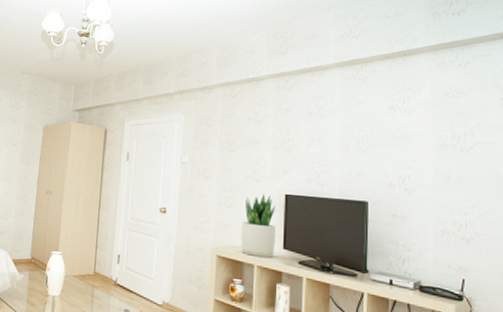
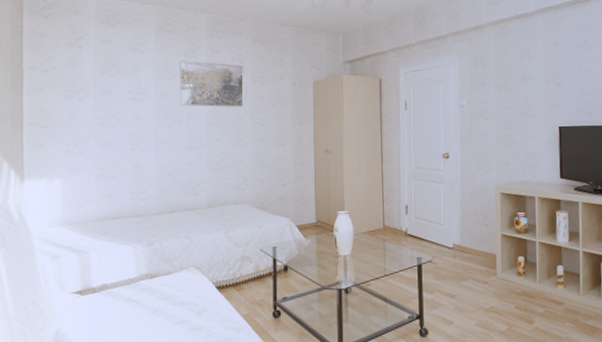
planter: present [241,194,276,258] -> none [521,128,553,189]

